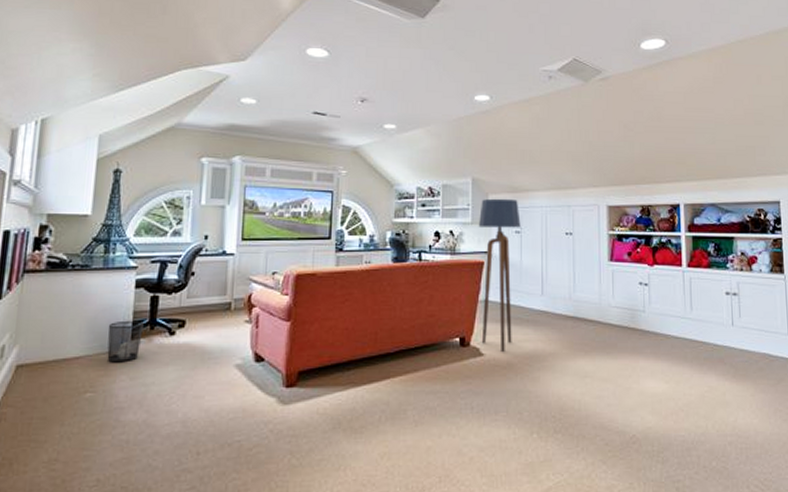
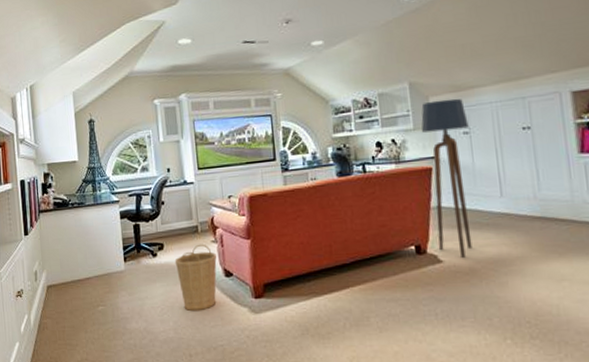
waste bin: present [107,320,144,363] -> none [105,245,132,282]
basket: none [196,323,248,401] -> present [174,243,217,312]

